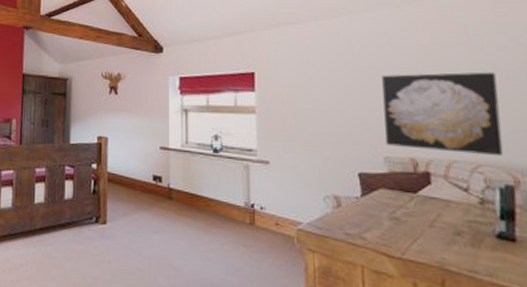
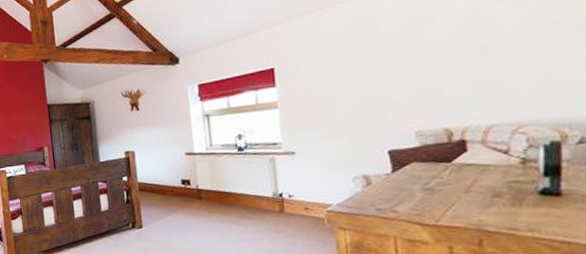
wall art: present [382,72,504,157] -> none [411,26,550,120]

